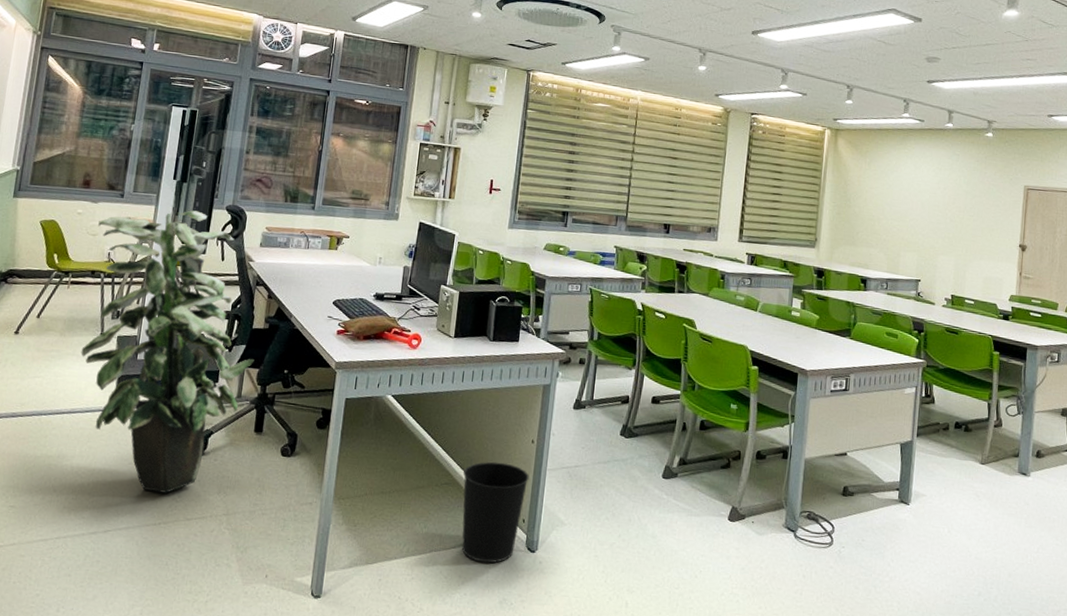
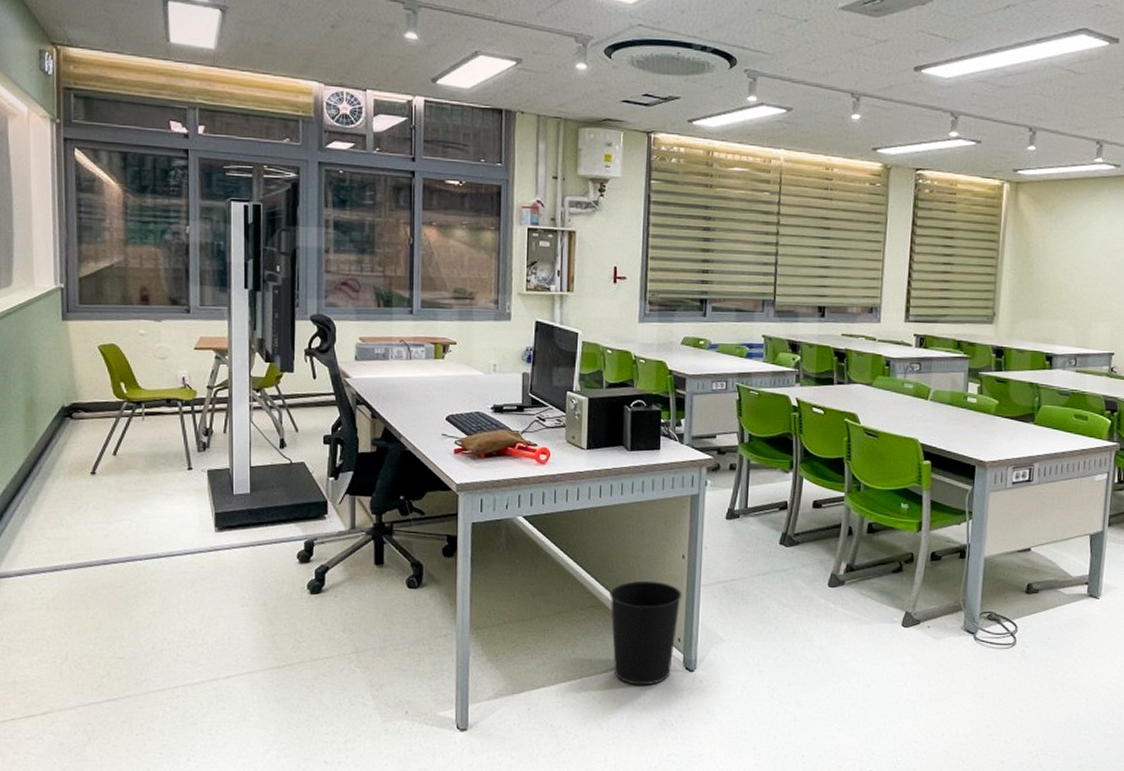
indoor plant: present [81,210,255,493] -> none [166,323,365,634]

